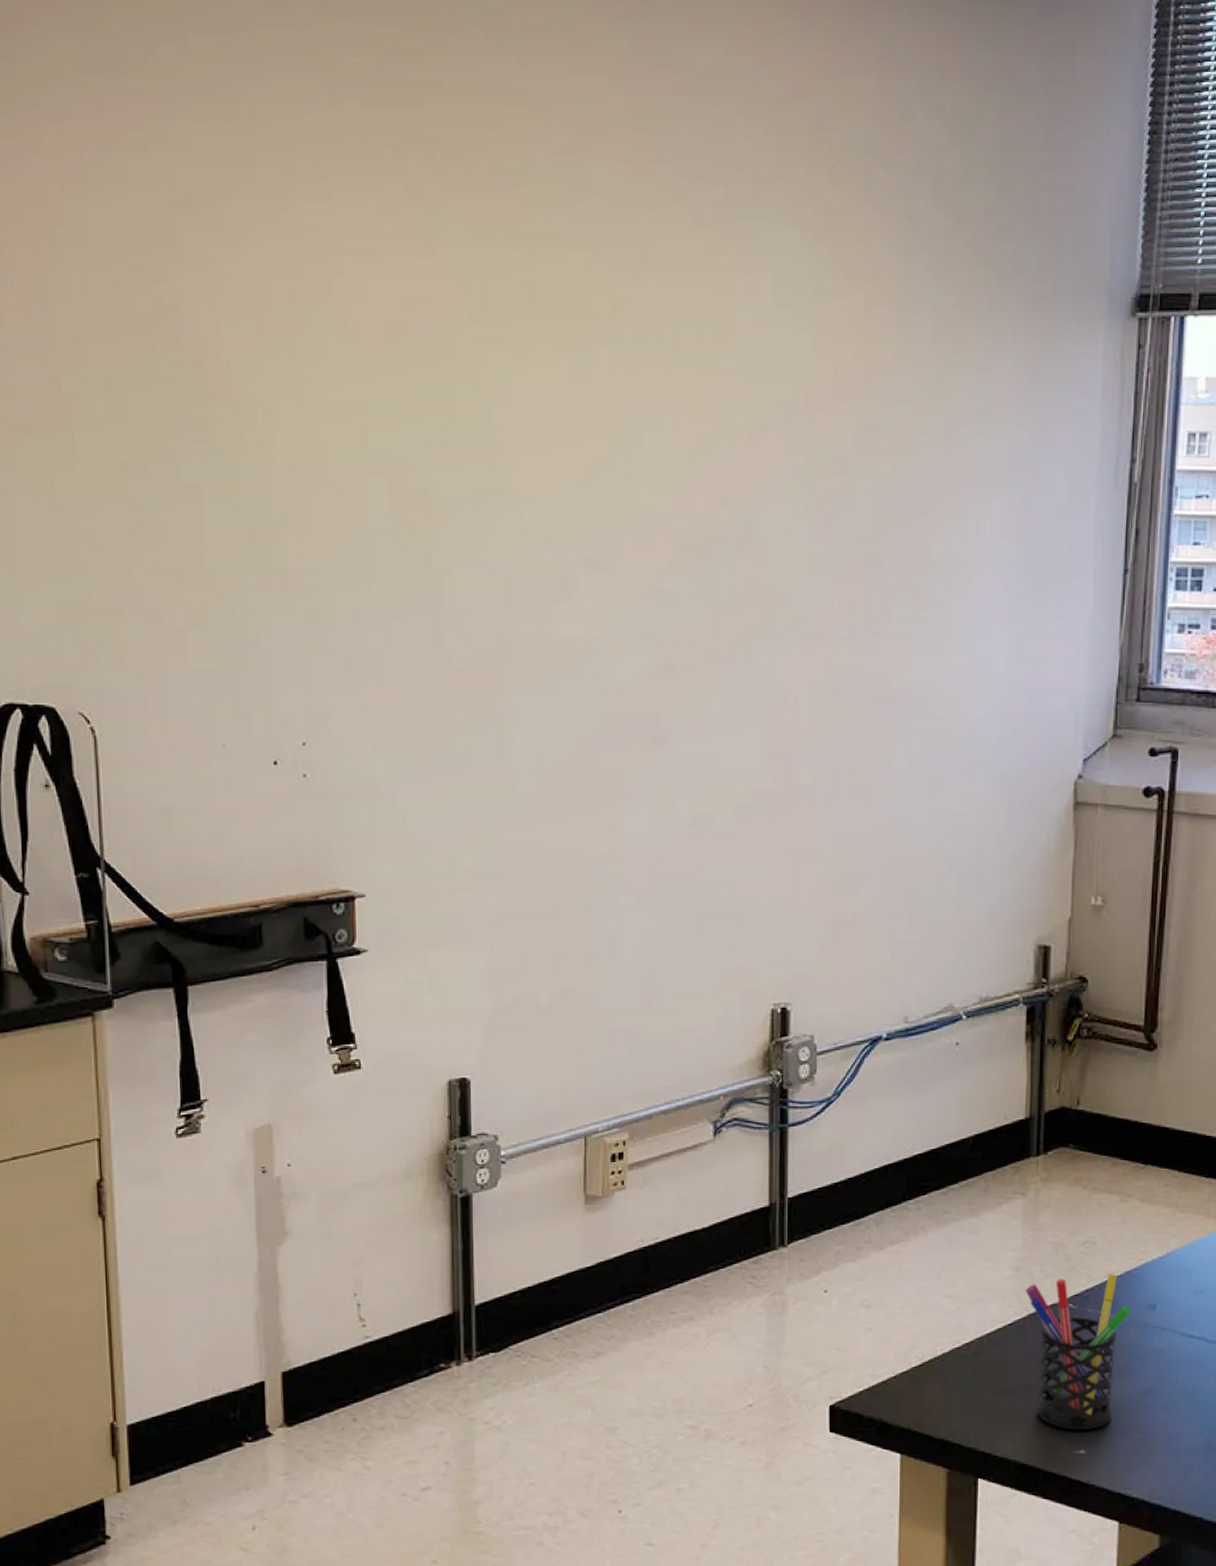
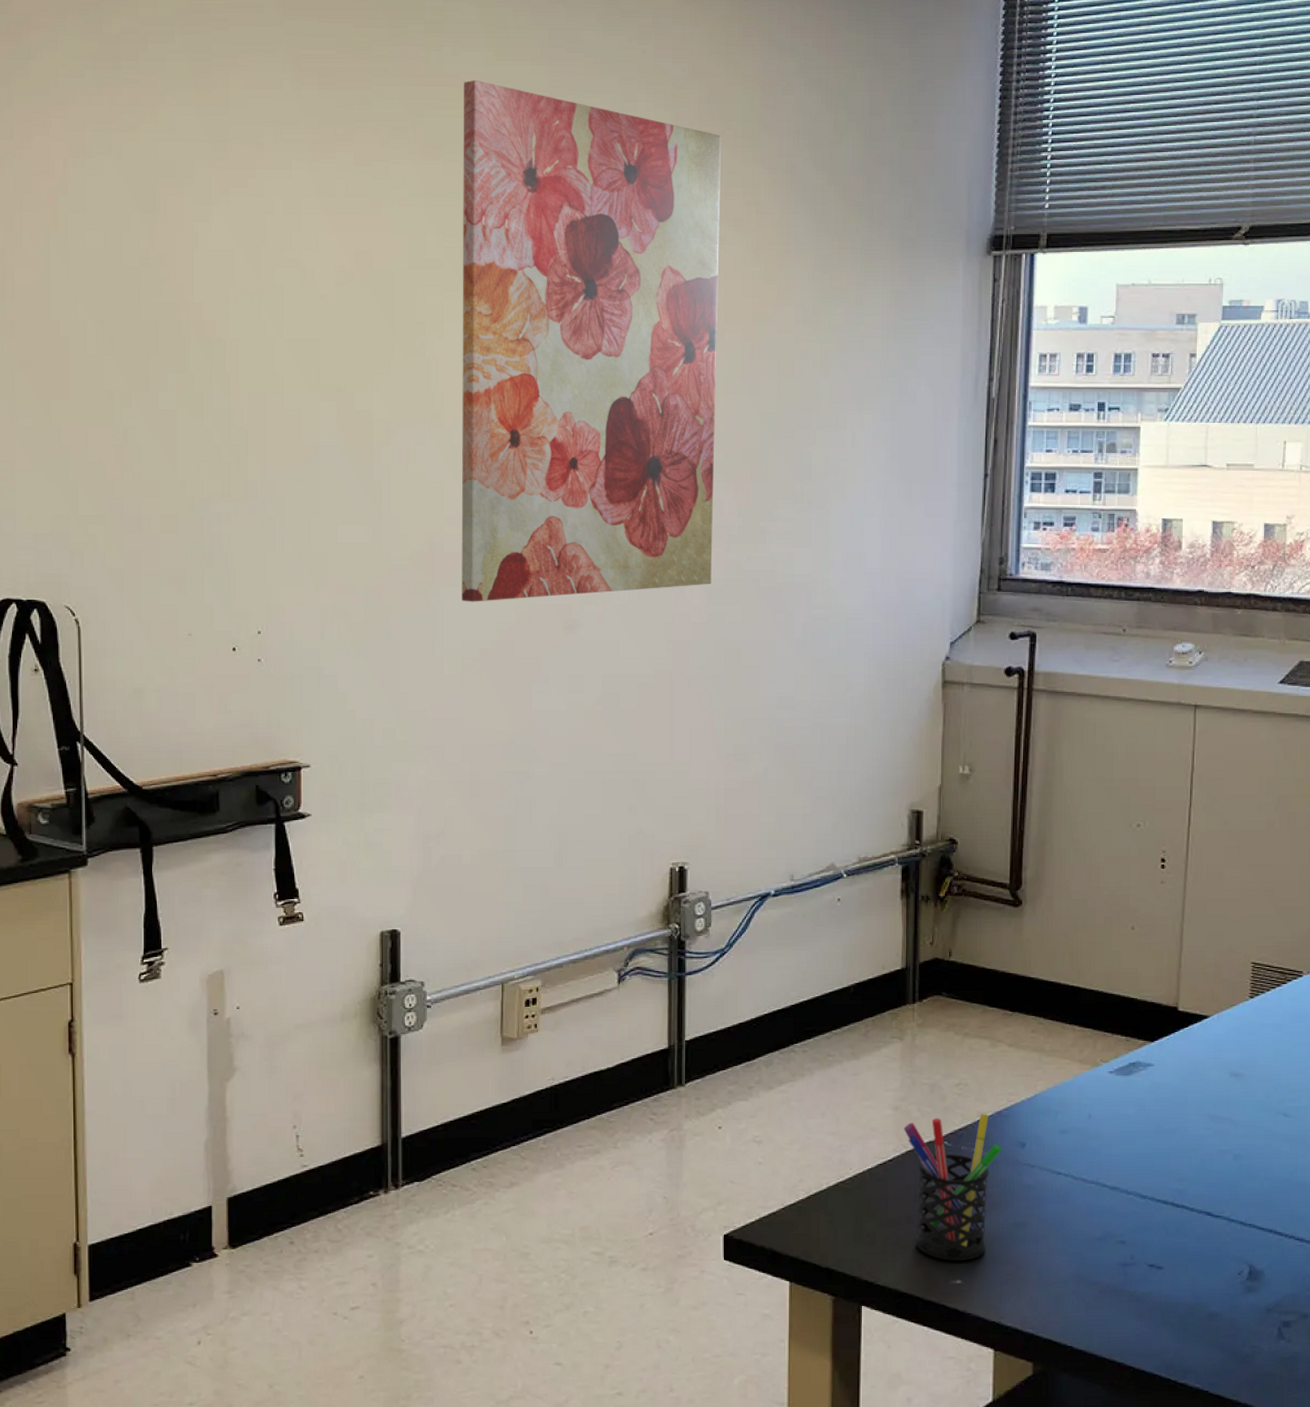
wall art: none [530,98,831,711] -> present [461,79,722,602]

